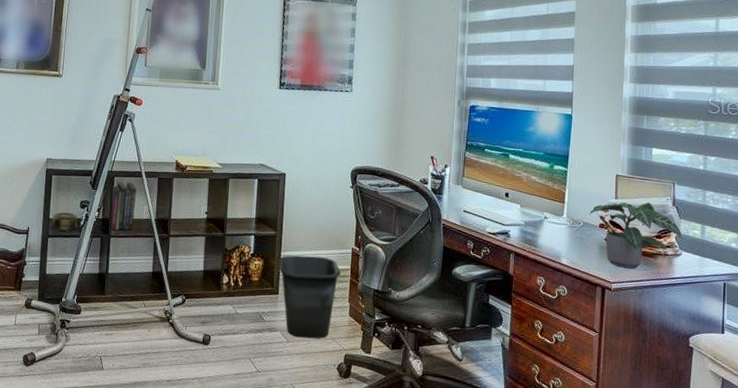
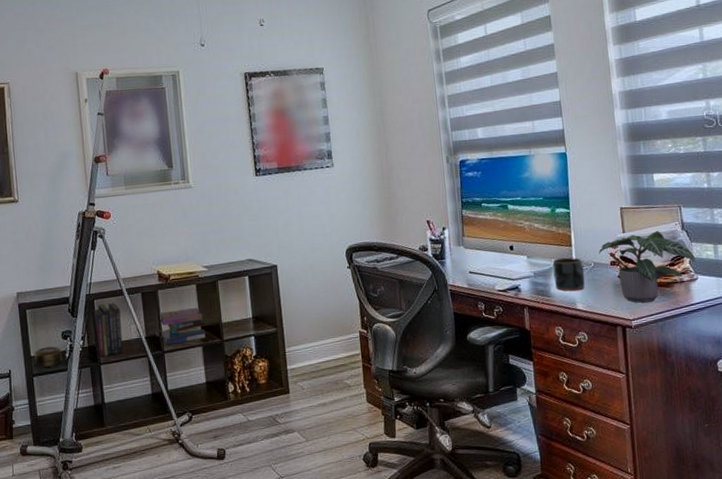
books: none [165,198,211,230] -> present [155,307,206,345]
waste bin: present [278,255,341,338] -> none [283,345,352,435]
mug: none [543,212,574,246] -> present [552,257,585,291]

